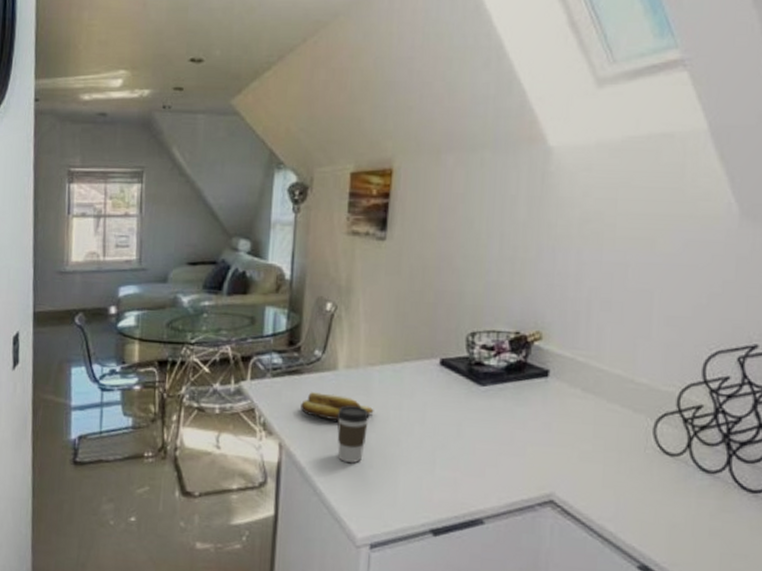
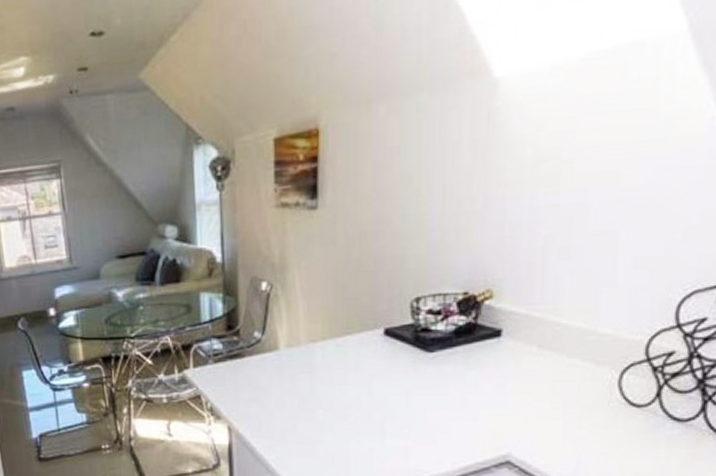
banana: present [301,392,374,420] -> none [245,374,319,399]
coffee cup: present [337,405,370,463] -> none [282,384,315,439]

